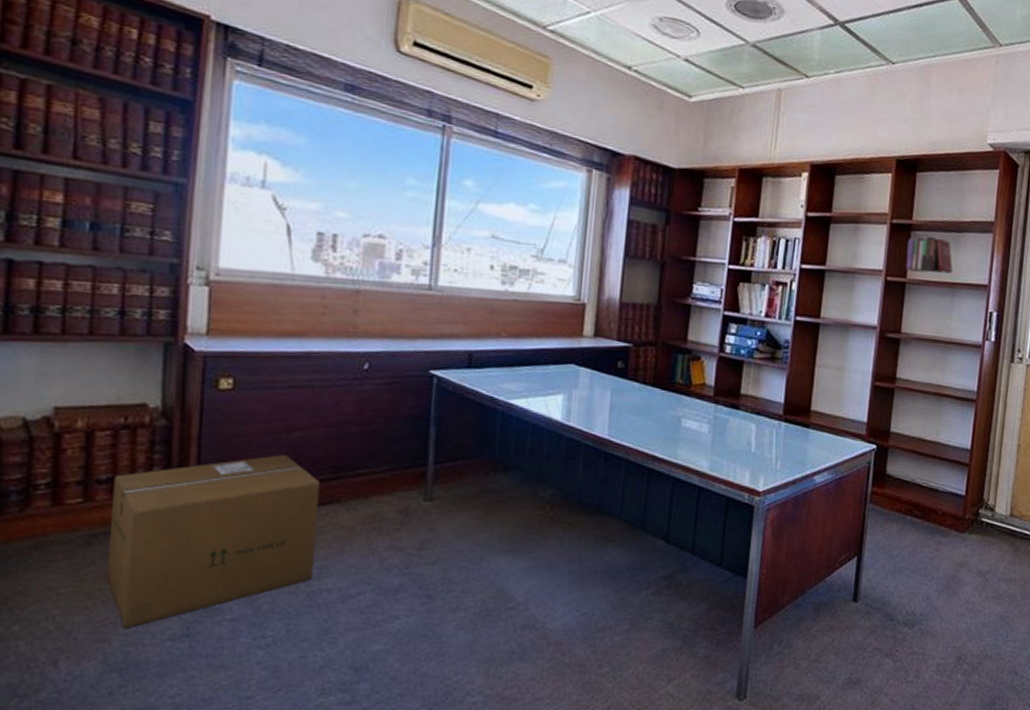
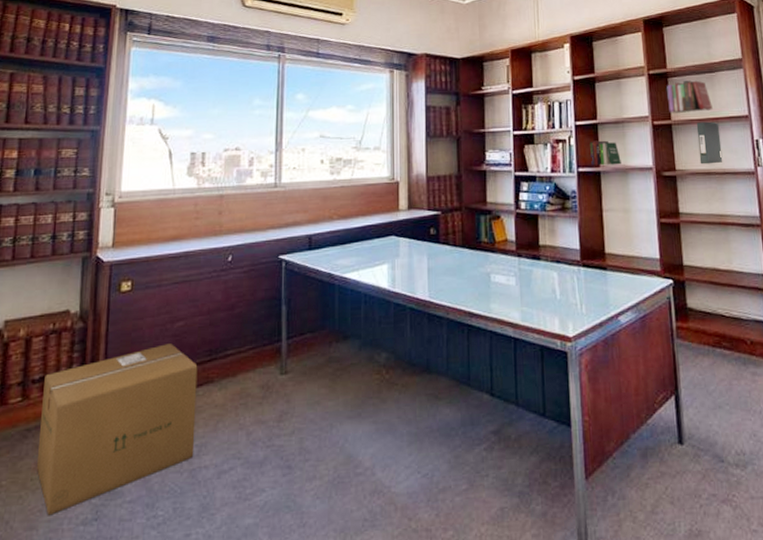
books: none [811,288,845,319] -> present [590,140,621,166]
binder: none [927,284,956,332] -> present [696,121,723,165]

